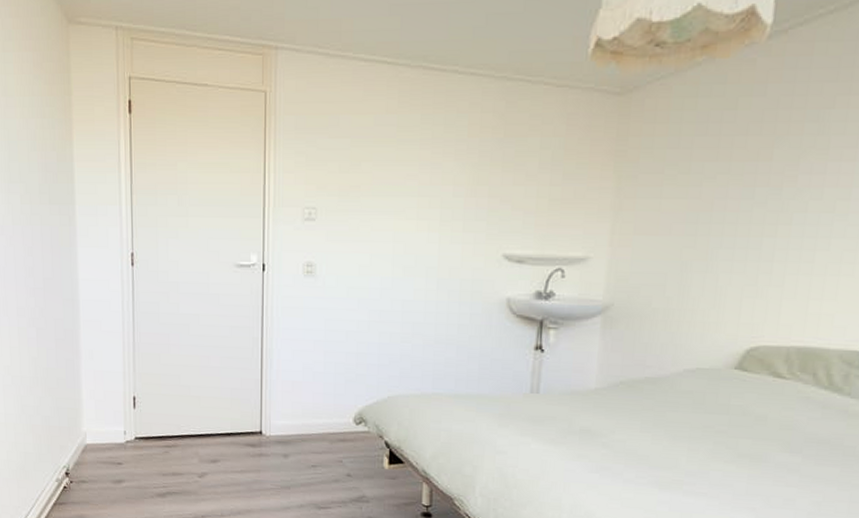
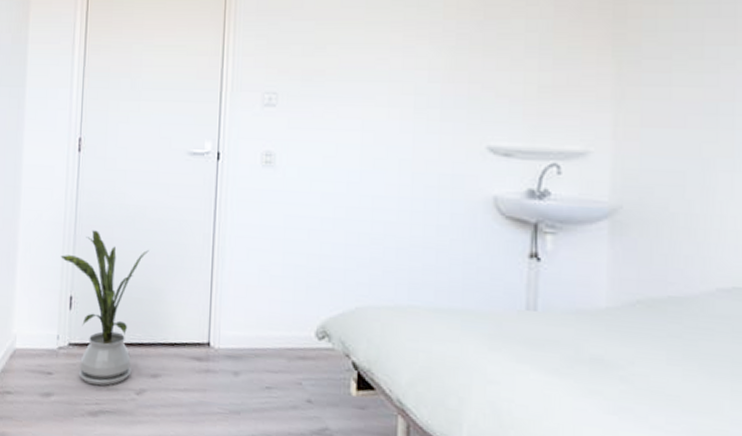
house plant: none [122,338,204,472] -> present [60,230,149,386]

